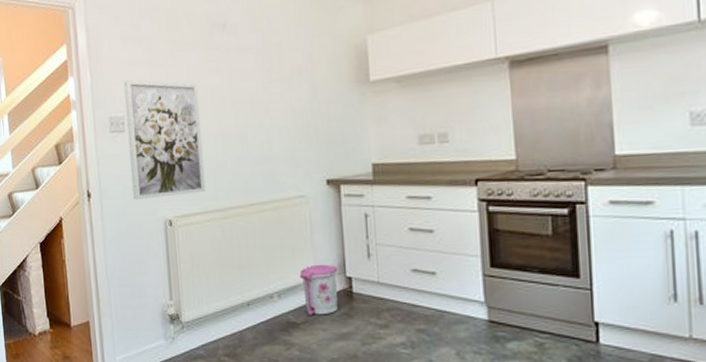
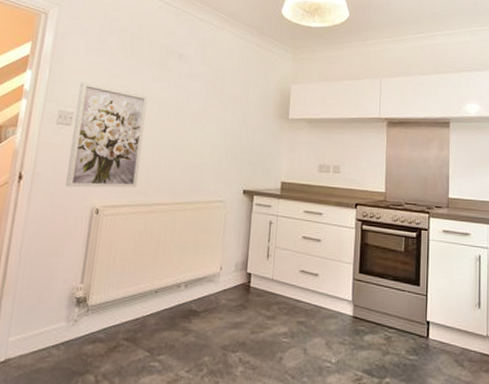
trash can: present [299,264,339,315] -> none [206,260,241,306]

